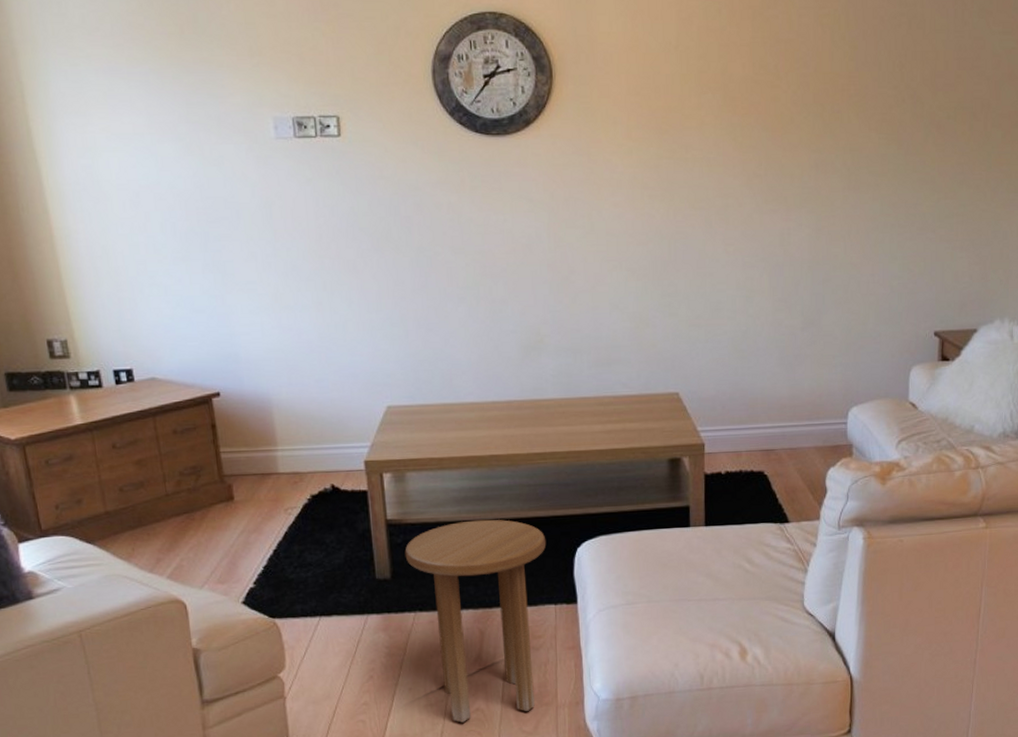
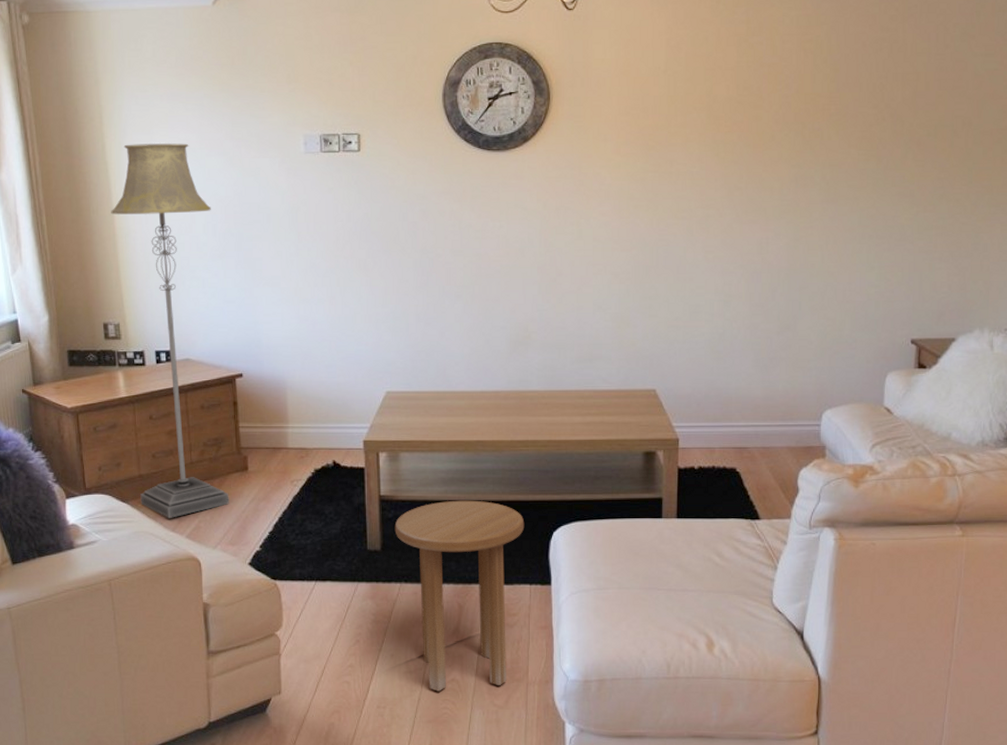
floor lamp: none [45,127,215,558] -> present [111,143,229,518]

